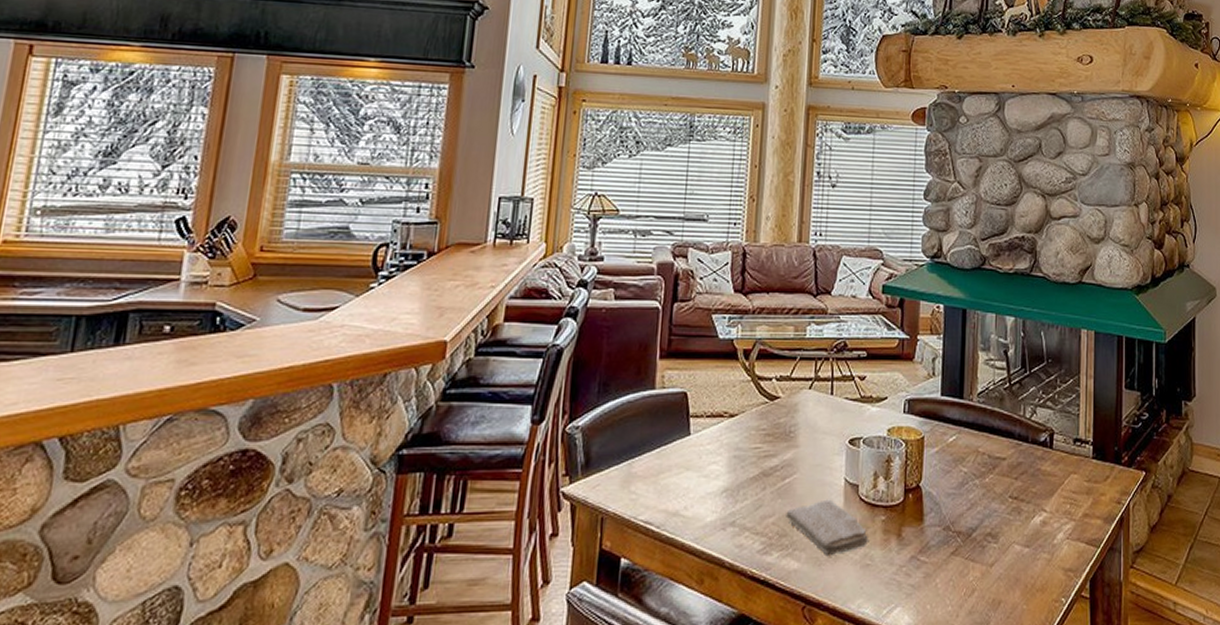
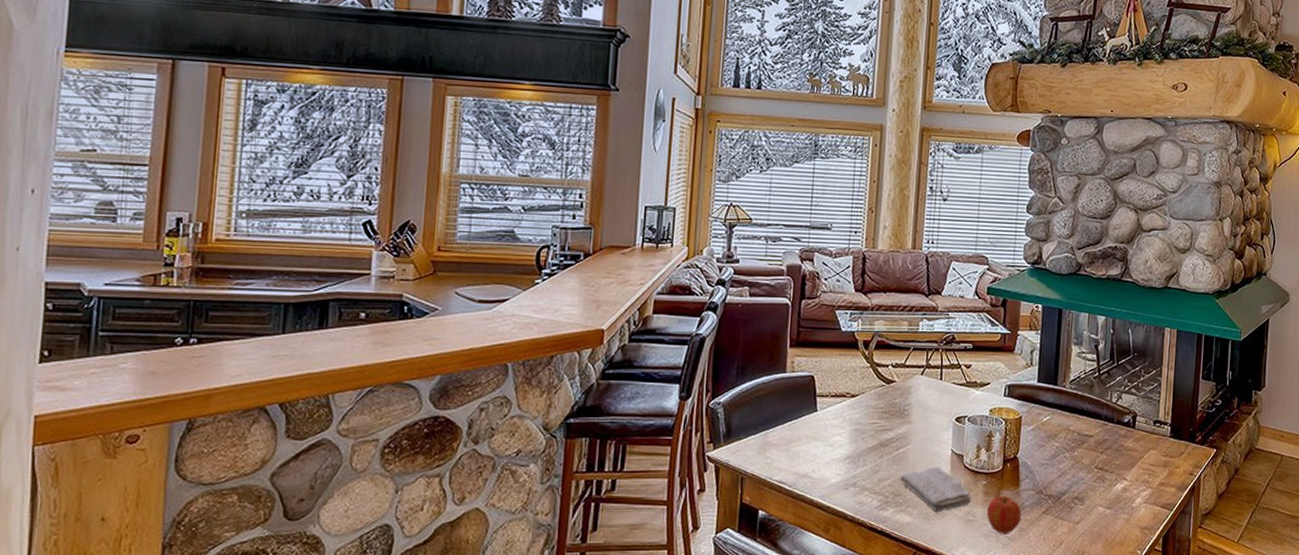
apple: none [886,534,927,582] -> present [986,496,1022,534]

